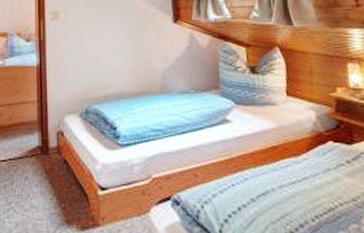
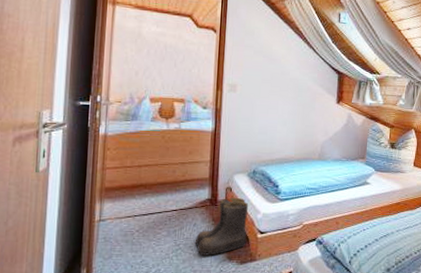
boots: none [27,143,86,218] -> present [194,197,248,256]

